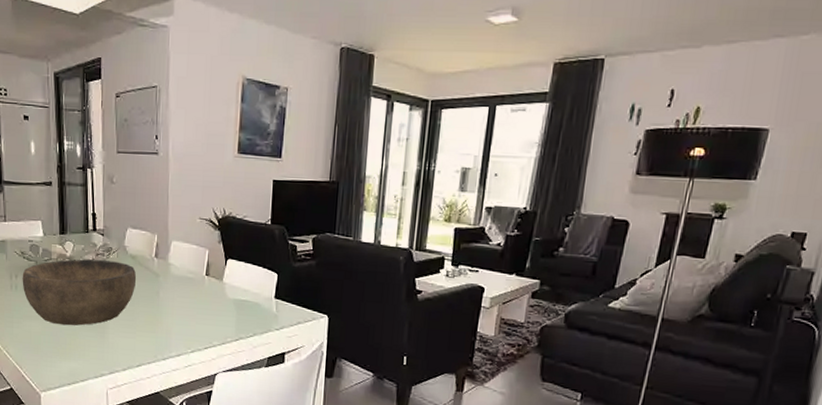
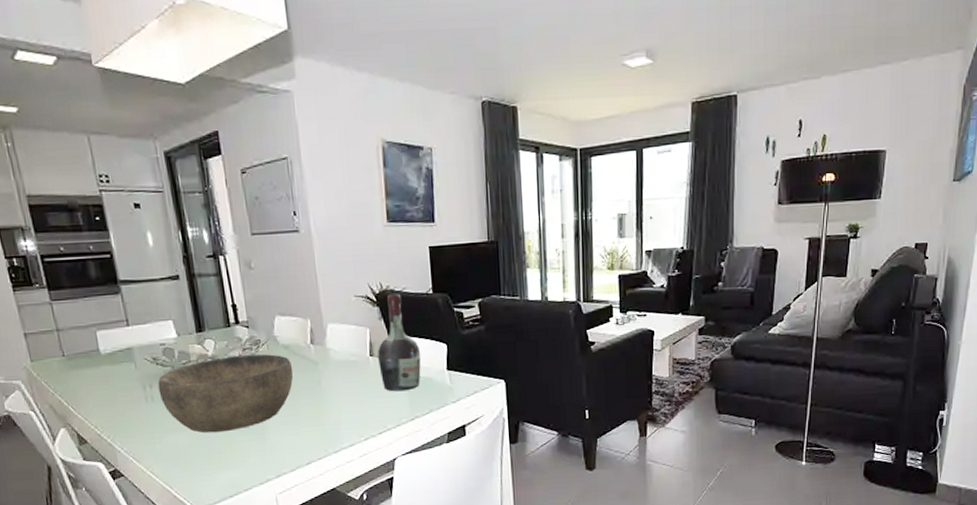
cognac bottle: none [212,220,253,313] -> present [377,293,422,392]

